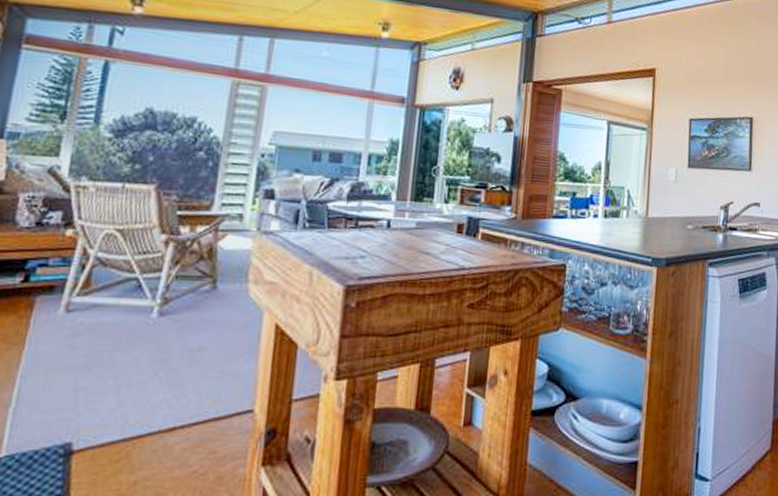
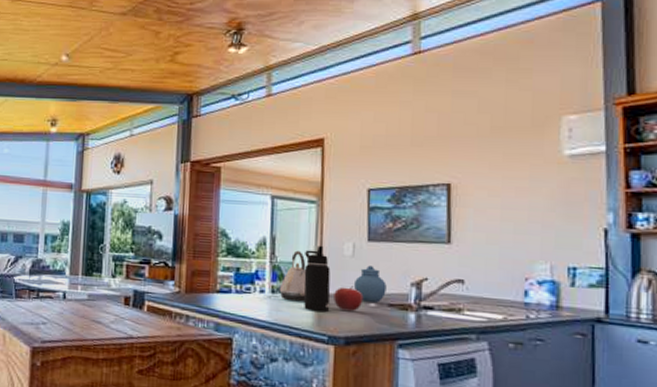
kettle: none [611,175,636,226] -> present [279,250,306,302]
water bottle: none [632,170,657,236] -> present [303,245,331,313]
fruit: none [658,210,683,235] -> present [334,286,364,312]
jar: none [675,190,702,225] -> present [353,265,387,303]

